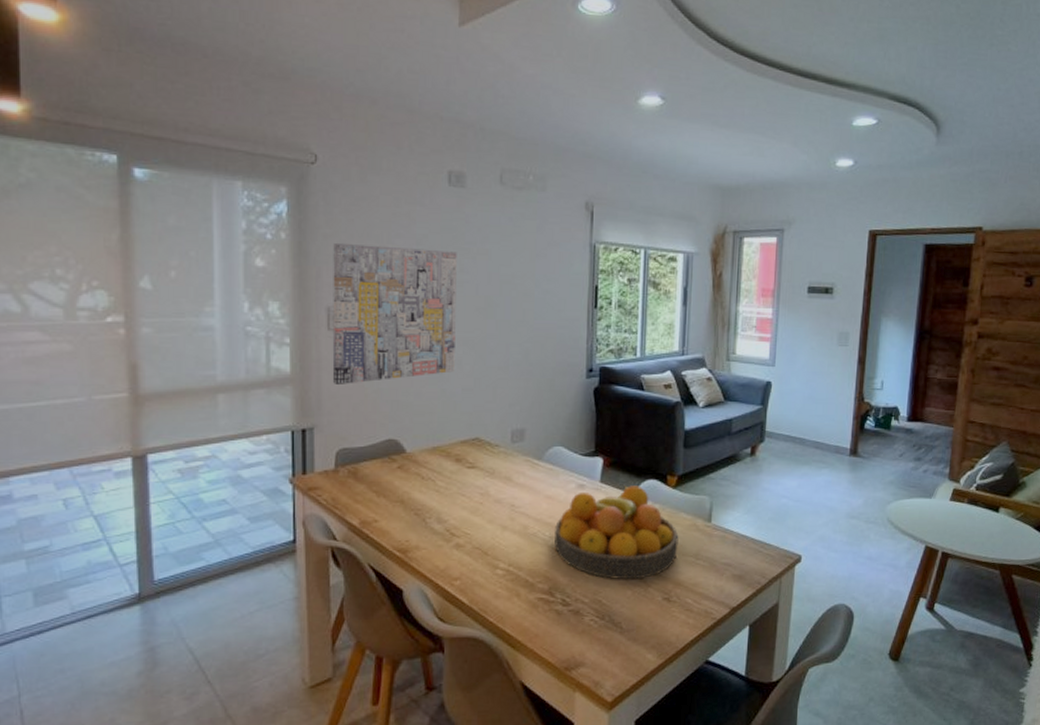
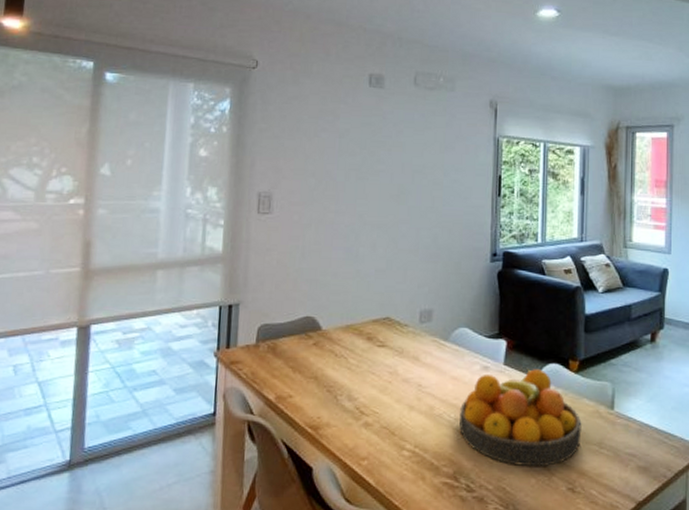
wall art: present [332,242,457,384] -> none [259,135,375,264]

